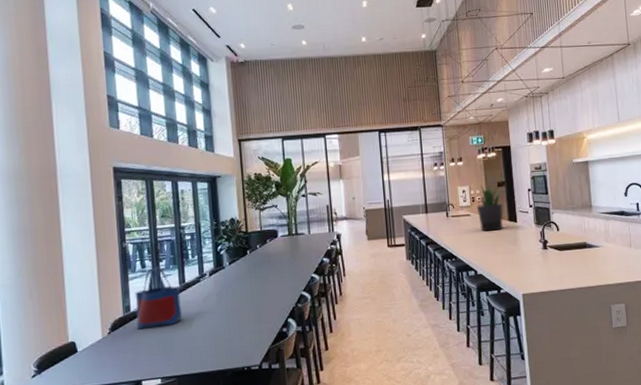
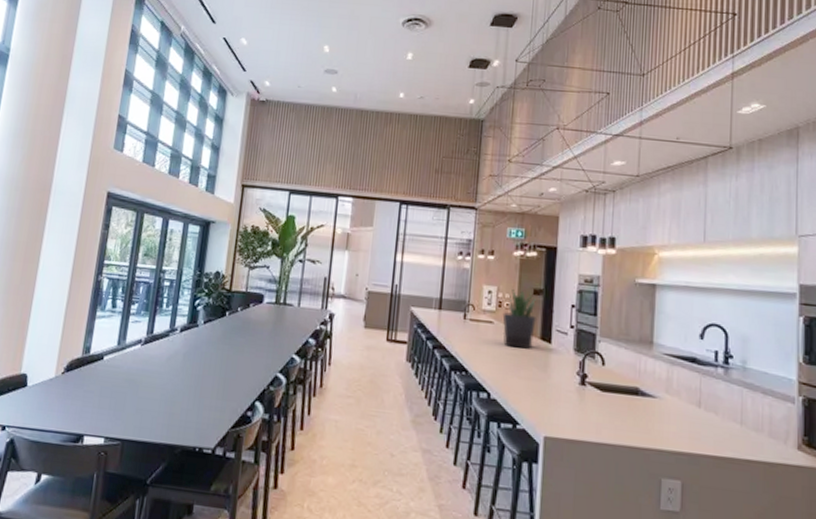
tote bag: present [135,267,182,330] -> none [91,309,146,379]

